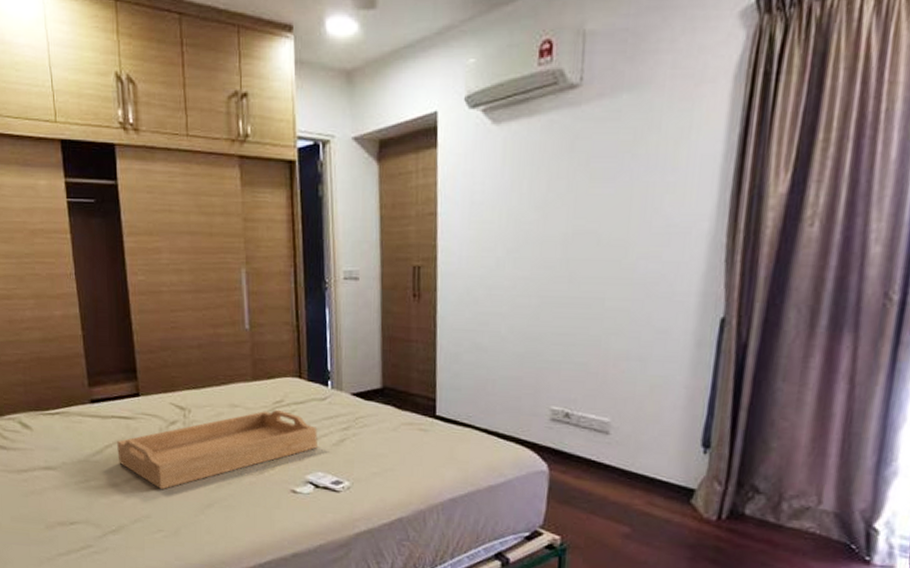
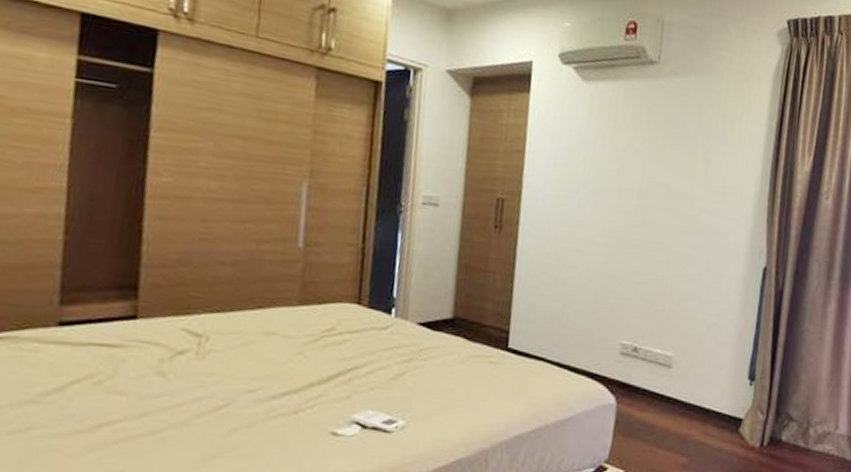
serving tray: present [117,409,318,490] -> none [87,338,373,438]

